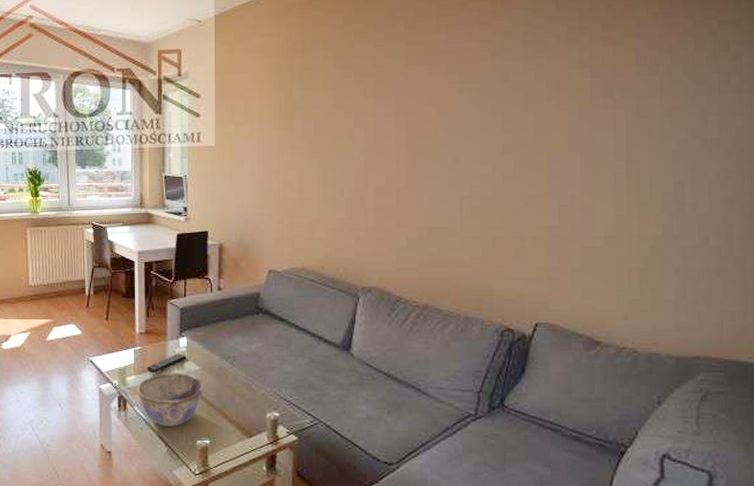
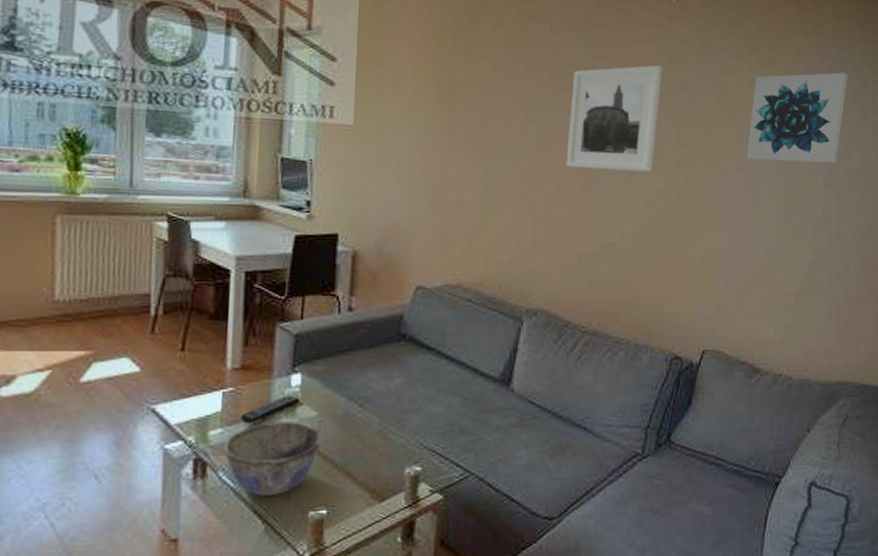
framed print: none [393,61,485,163] -> present [566,65,662,173]
wall art: none [580,38,703,139] -> present [747,72,848,164]

